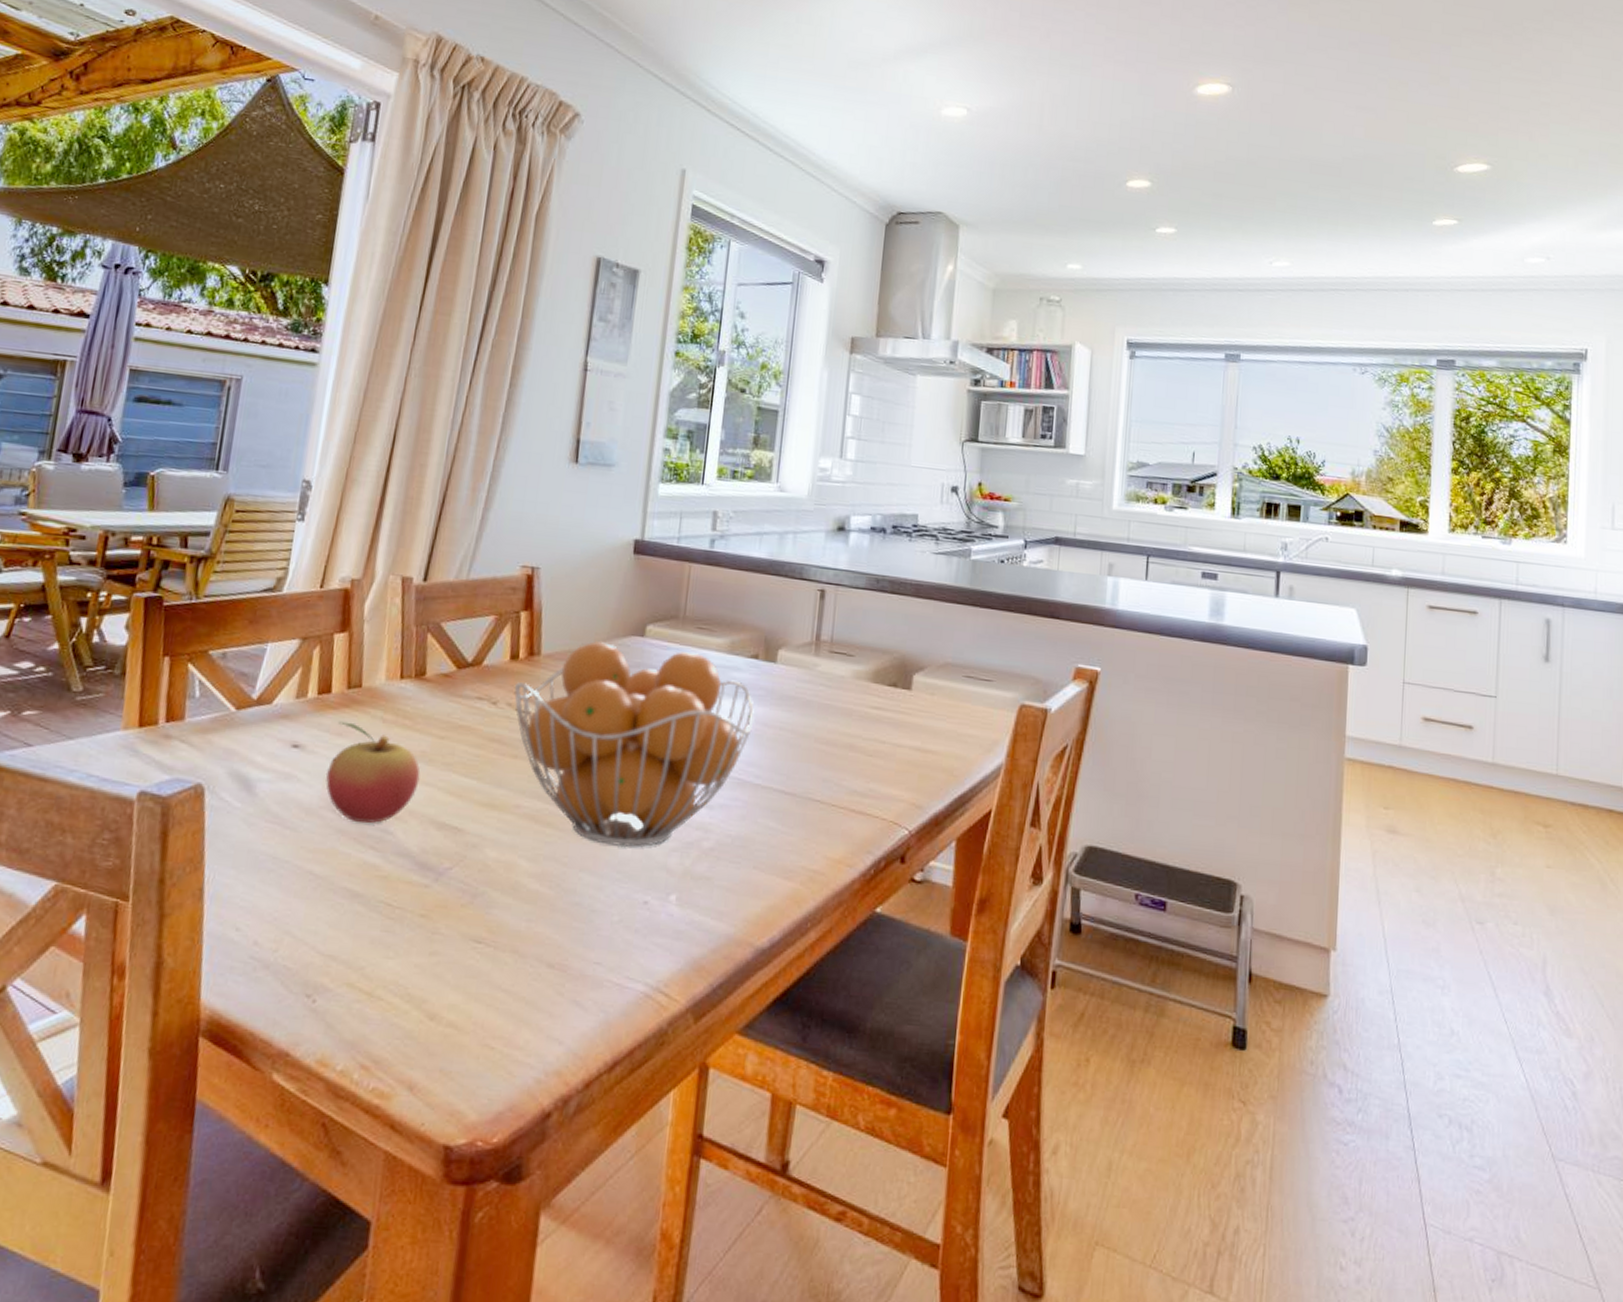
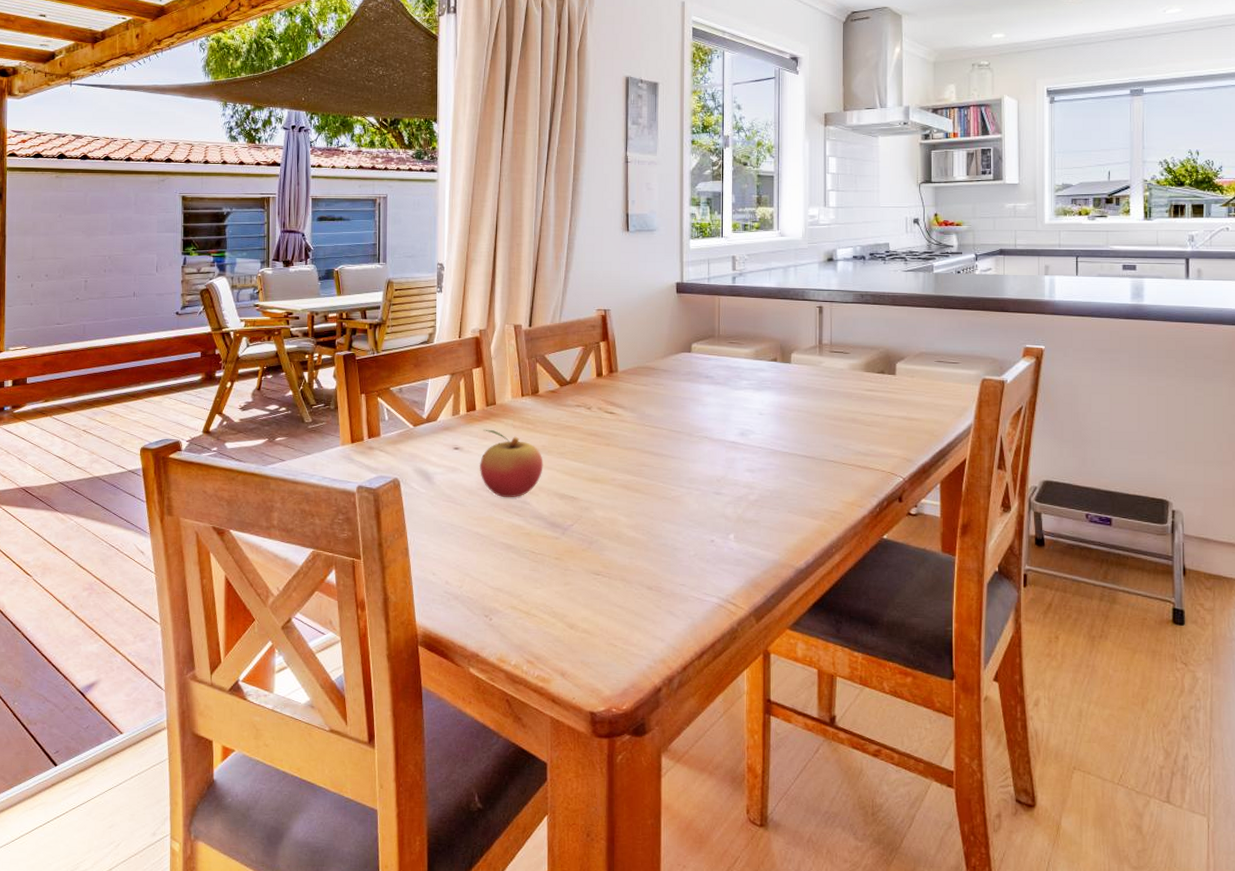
fruit basket: present [514,640,755,848] -> none [602,358,779,504]

